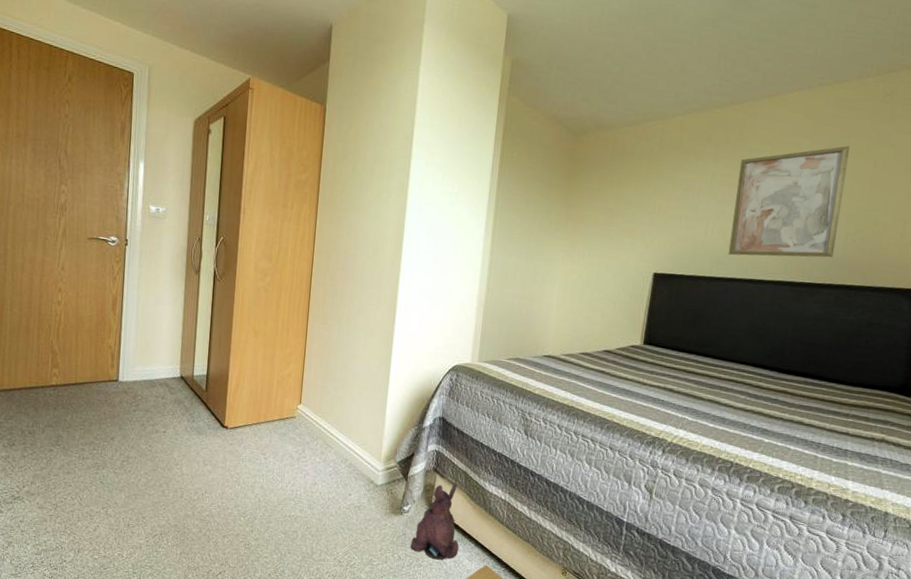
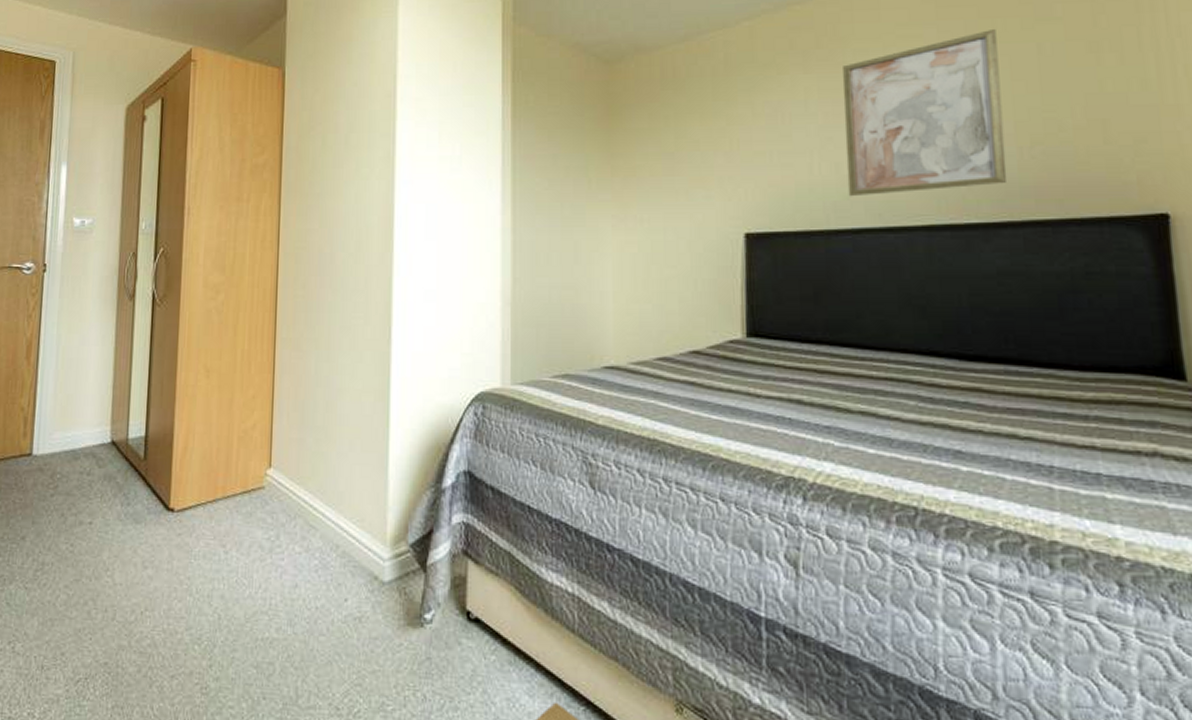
plush toy: present [410,482,459,560] -> none [438,570,512,698]

